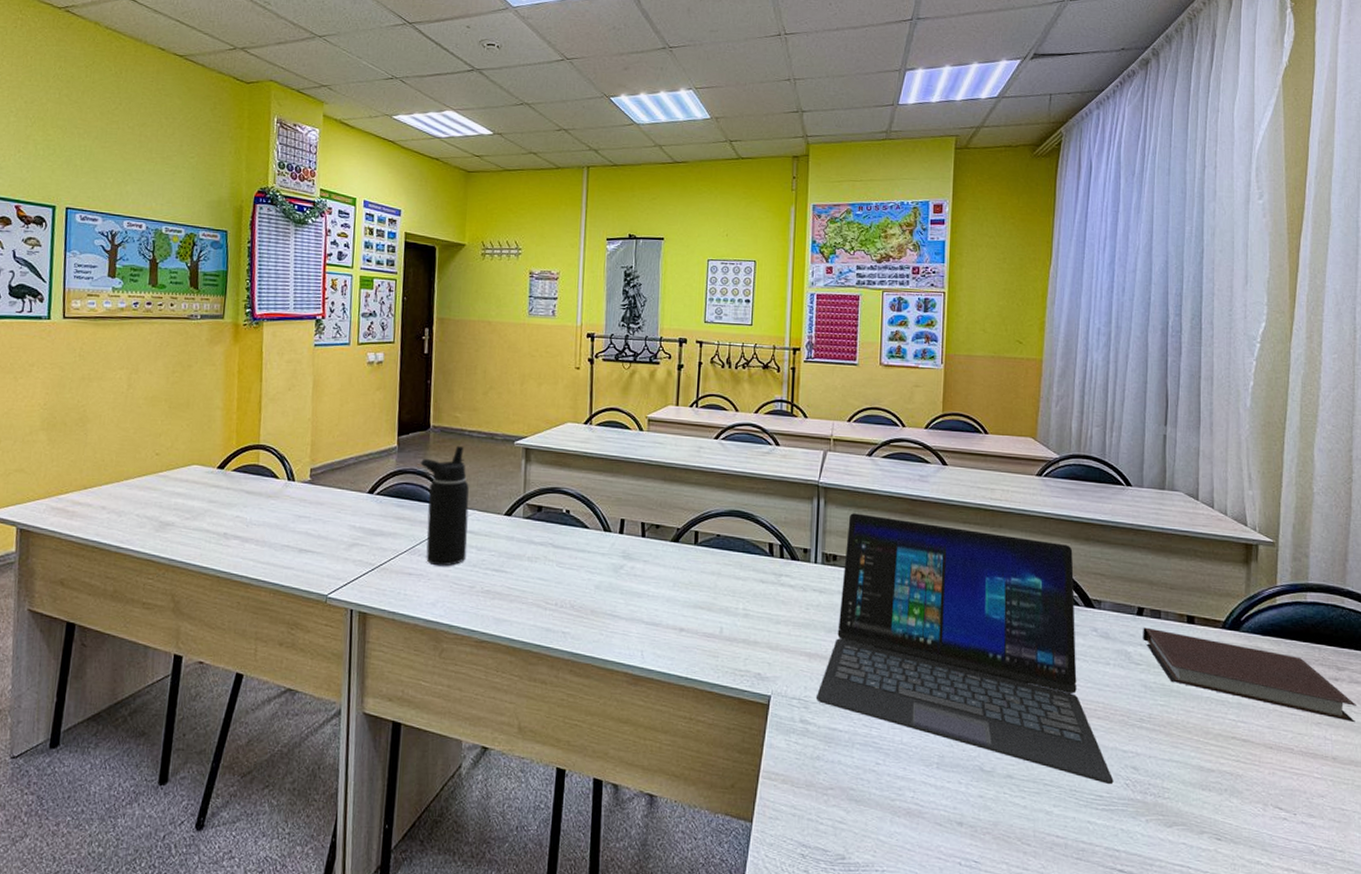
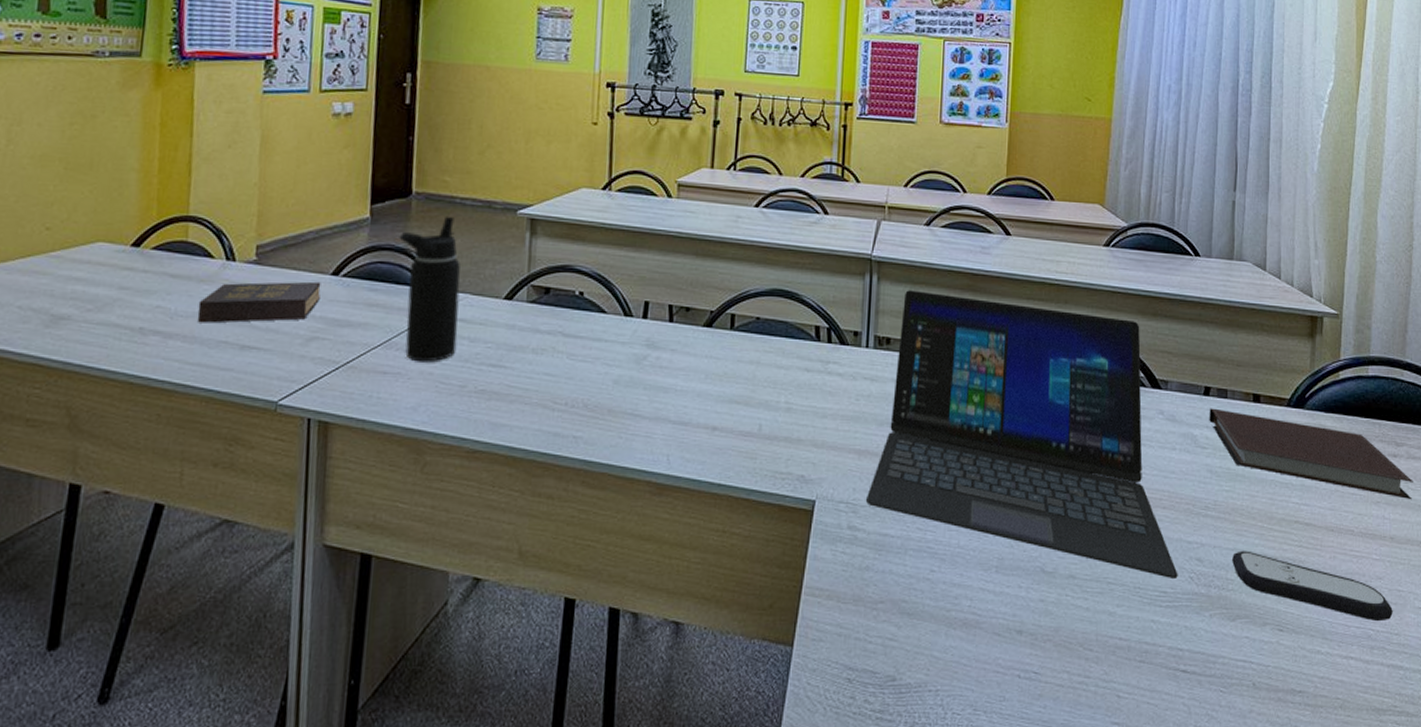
hardback book: none [266,498,360,531] -> present [197,281,321,323]
remote control: none [1168,762,1336,838] -> present [1232,550,1393,622]

